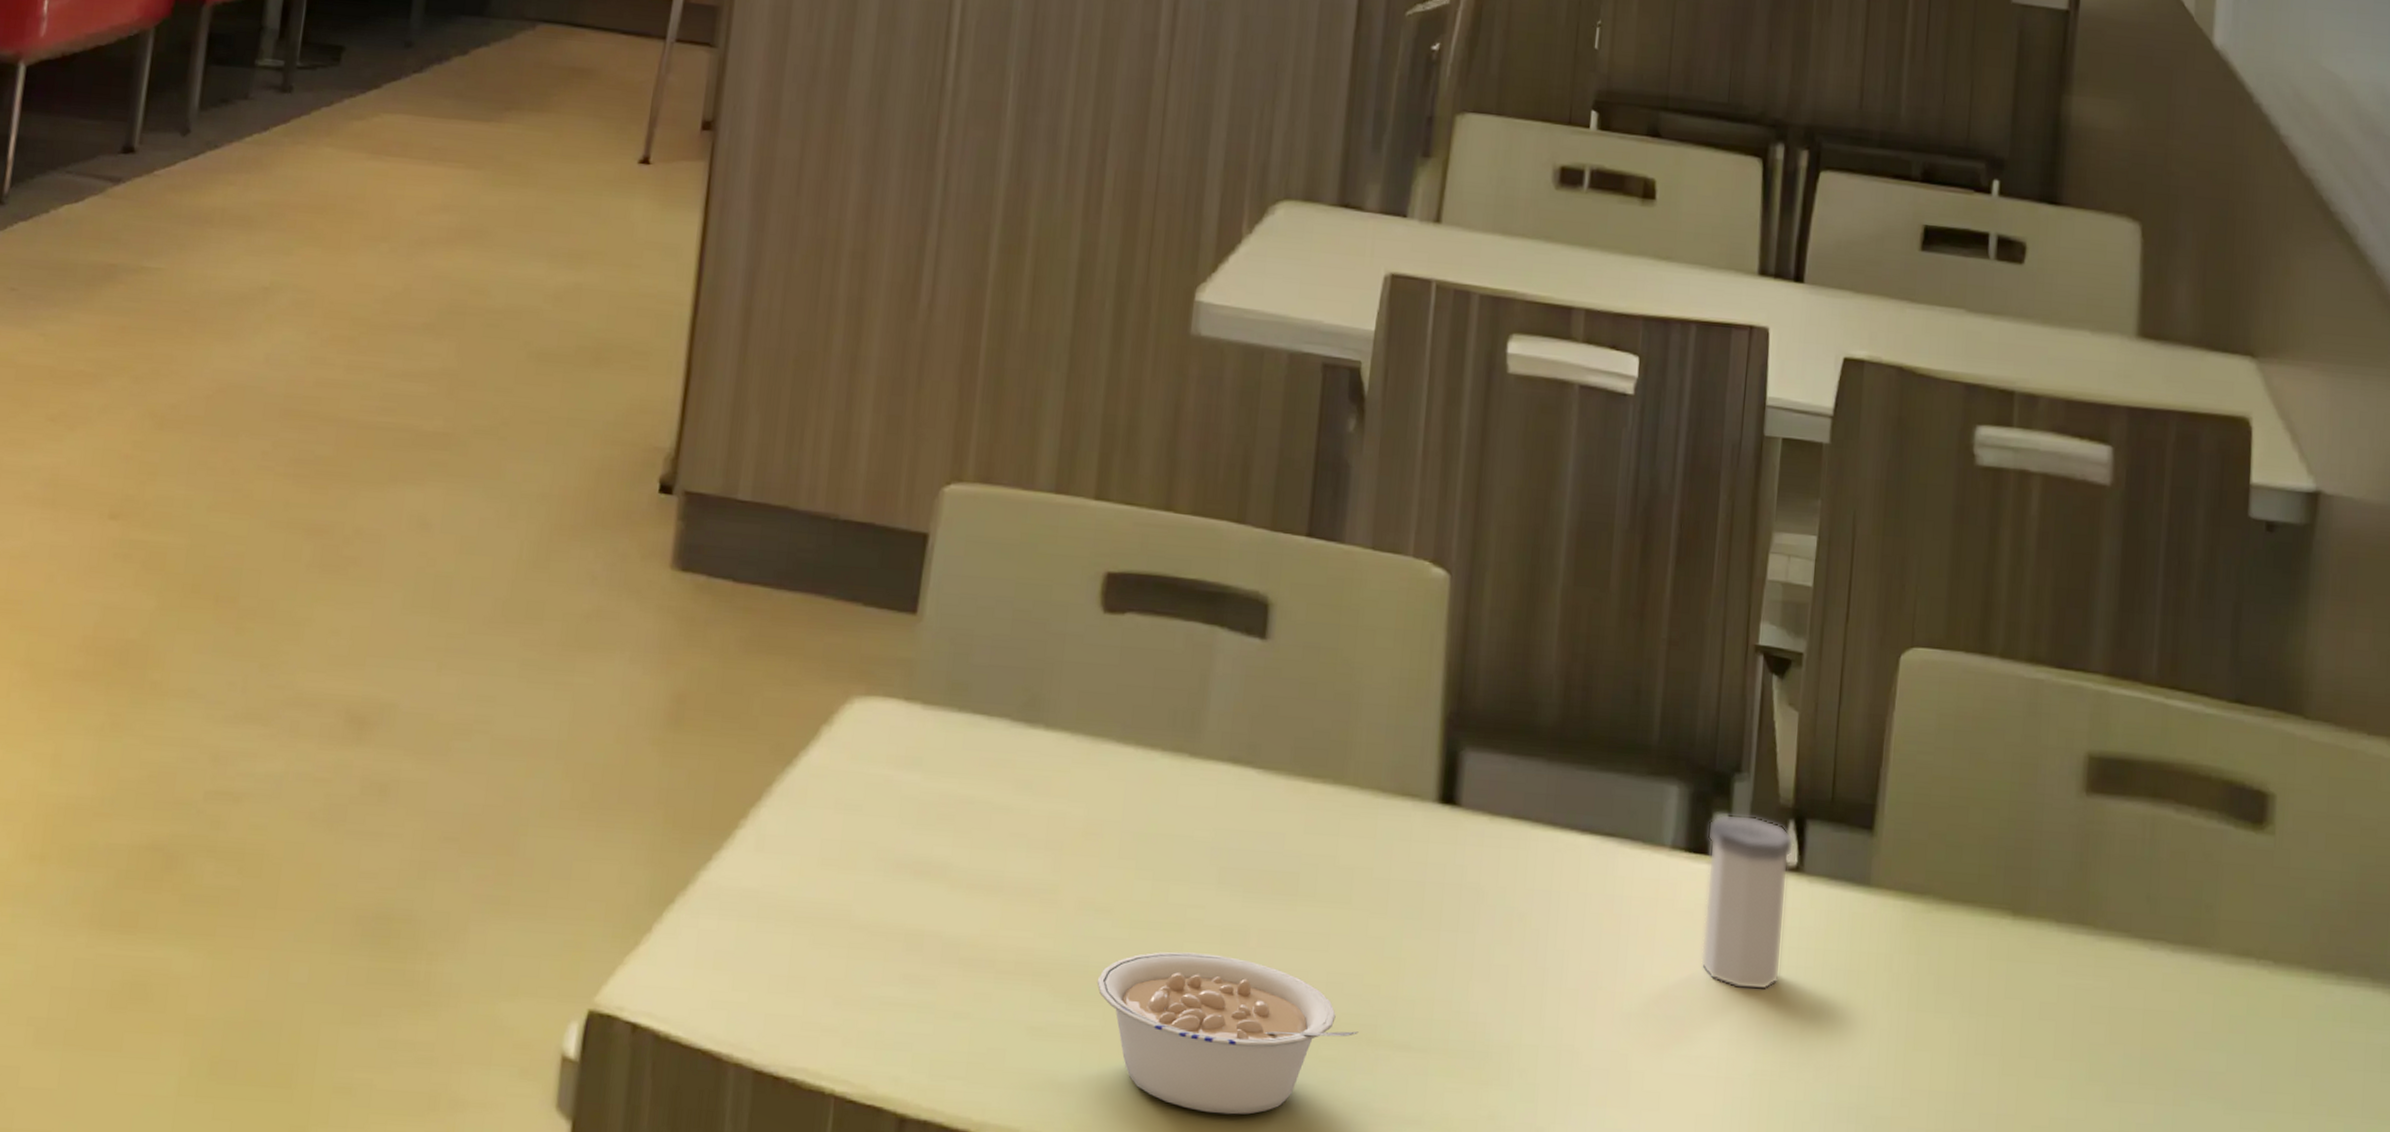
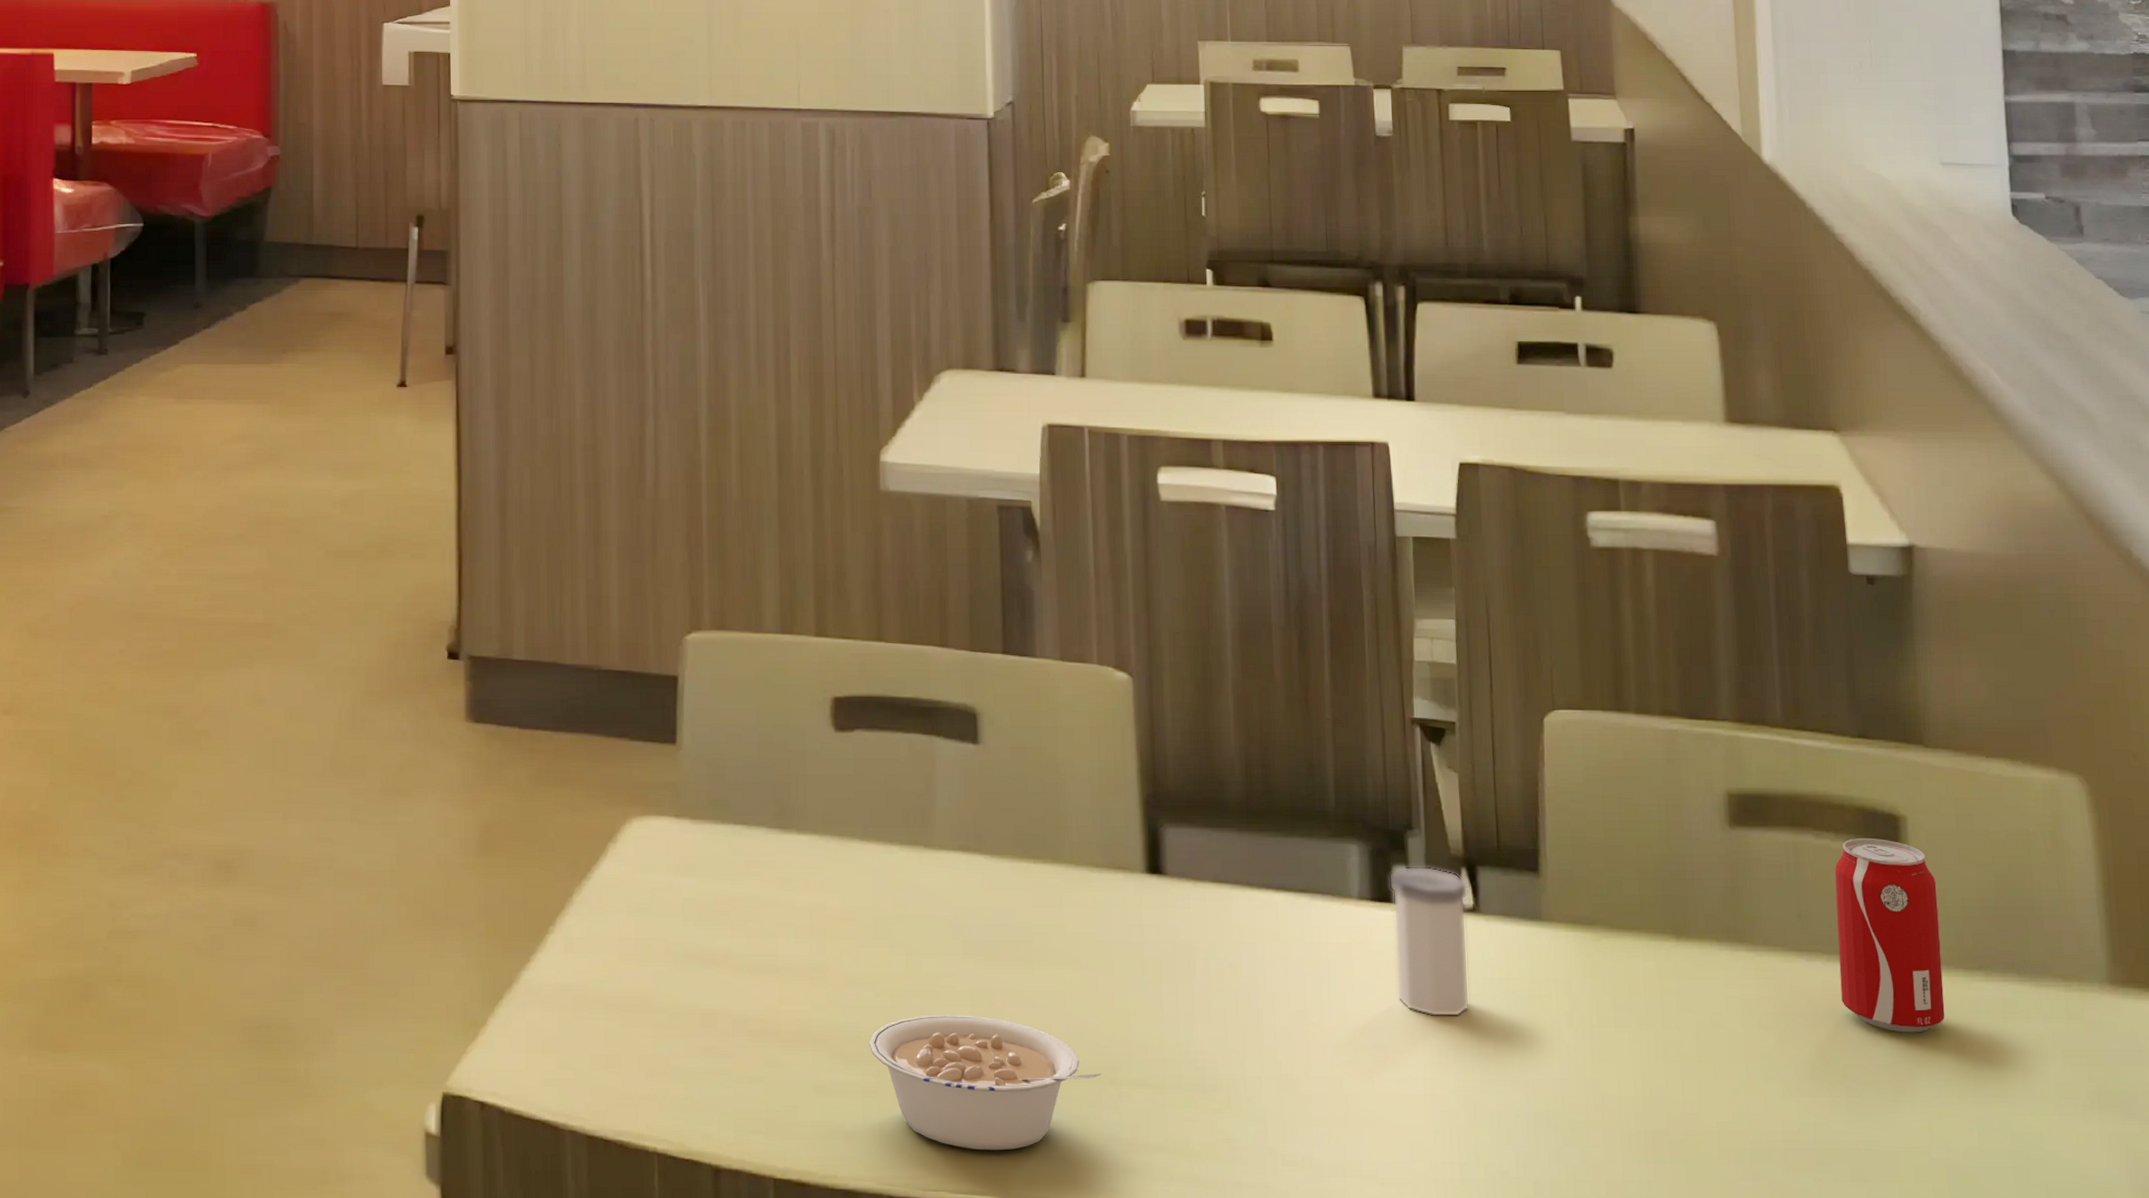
beverage can: none [2182,815,2298,1038] -> present [1834,838,1945,1033]

